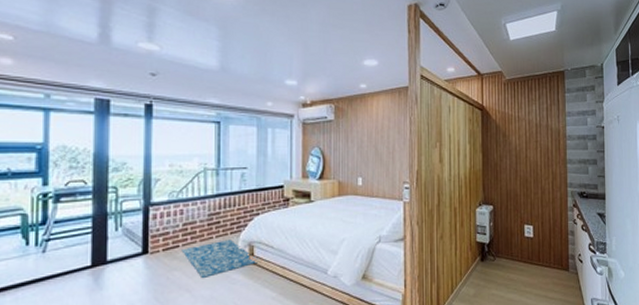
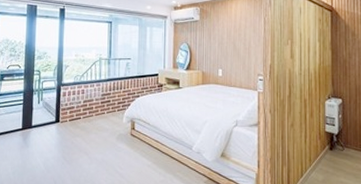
rug: present [181,239,258,278] -> none [82,115,138,144]

